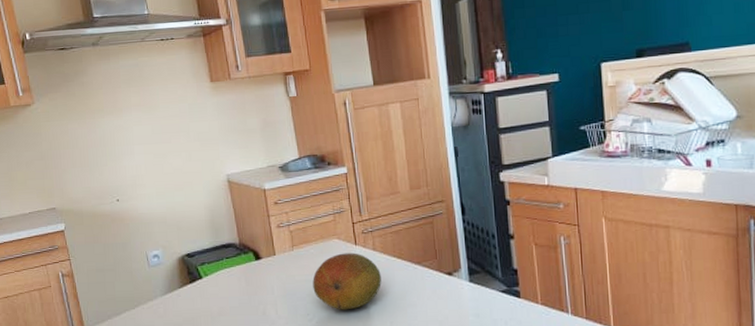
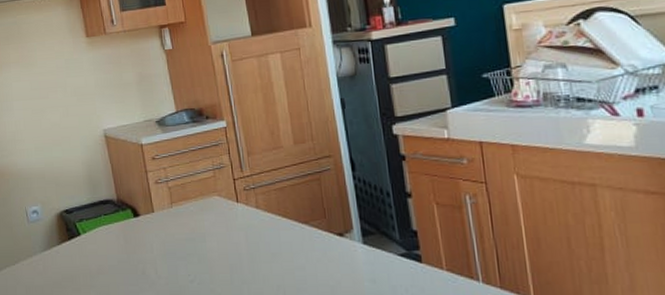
fruit: present [313,253,382,310] -> none [193,210,266,272]

